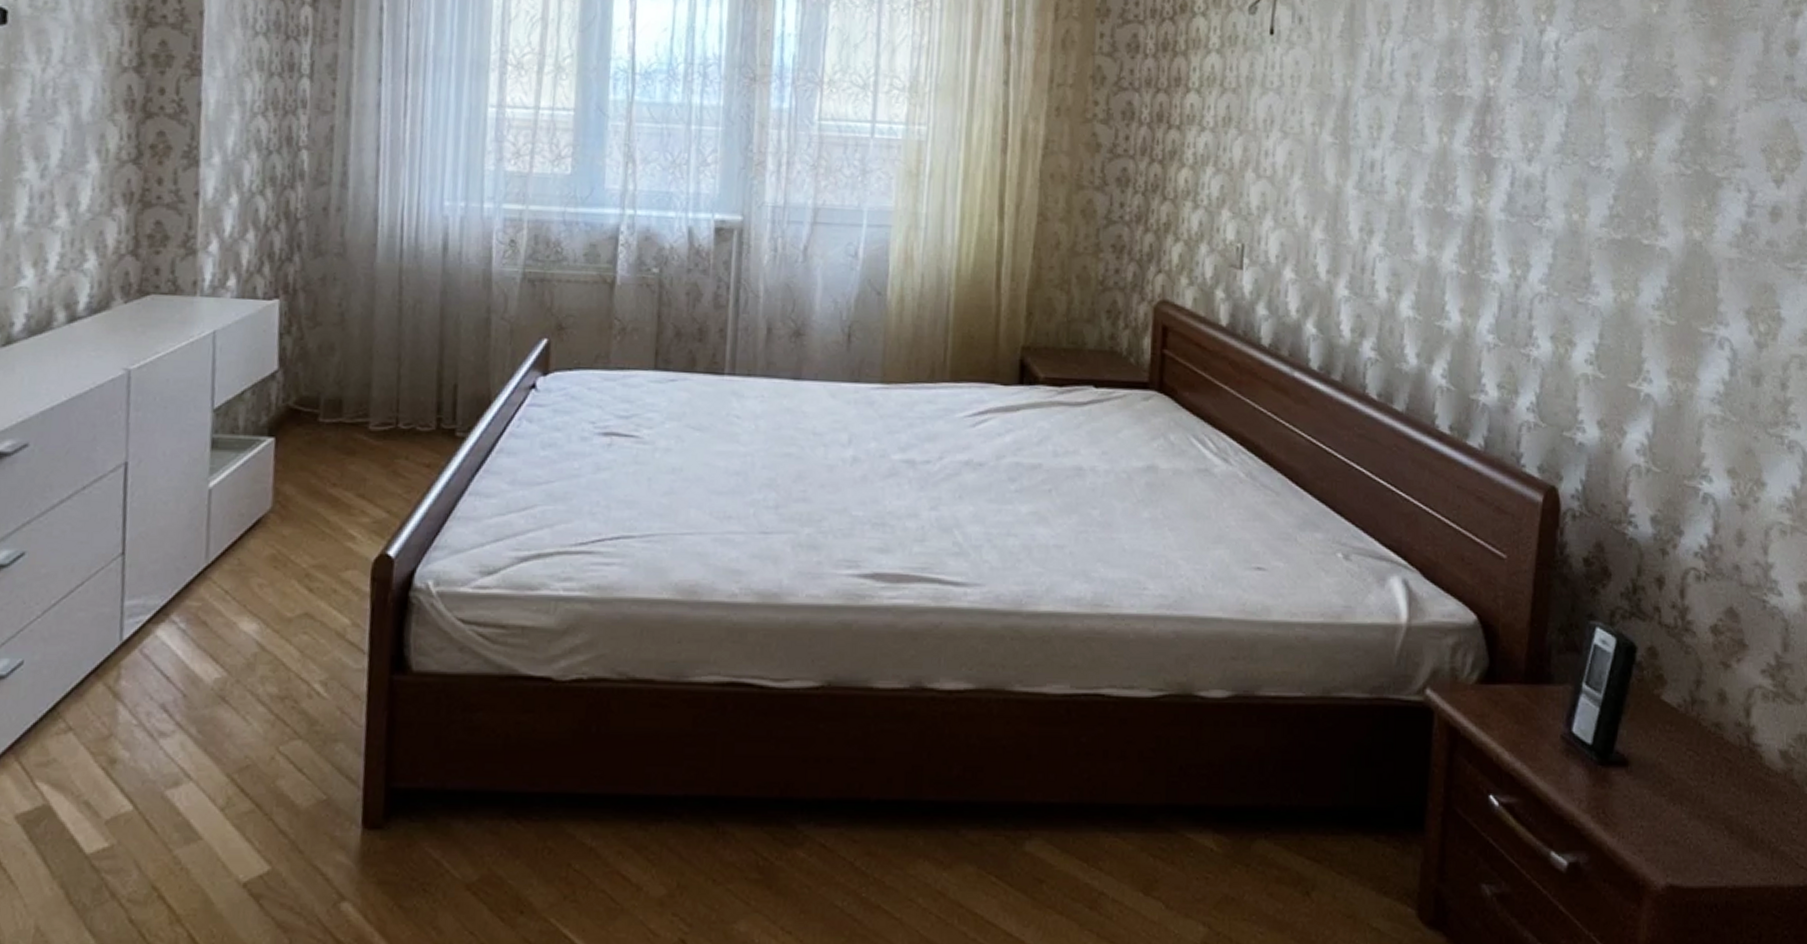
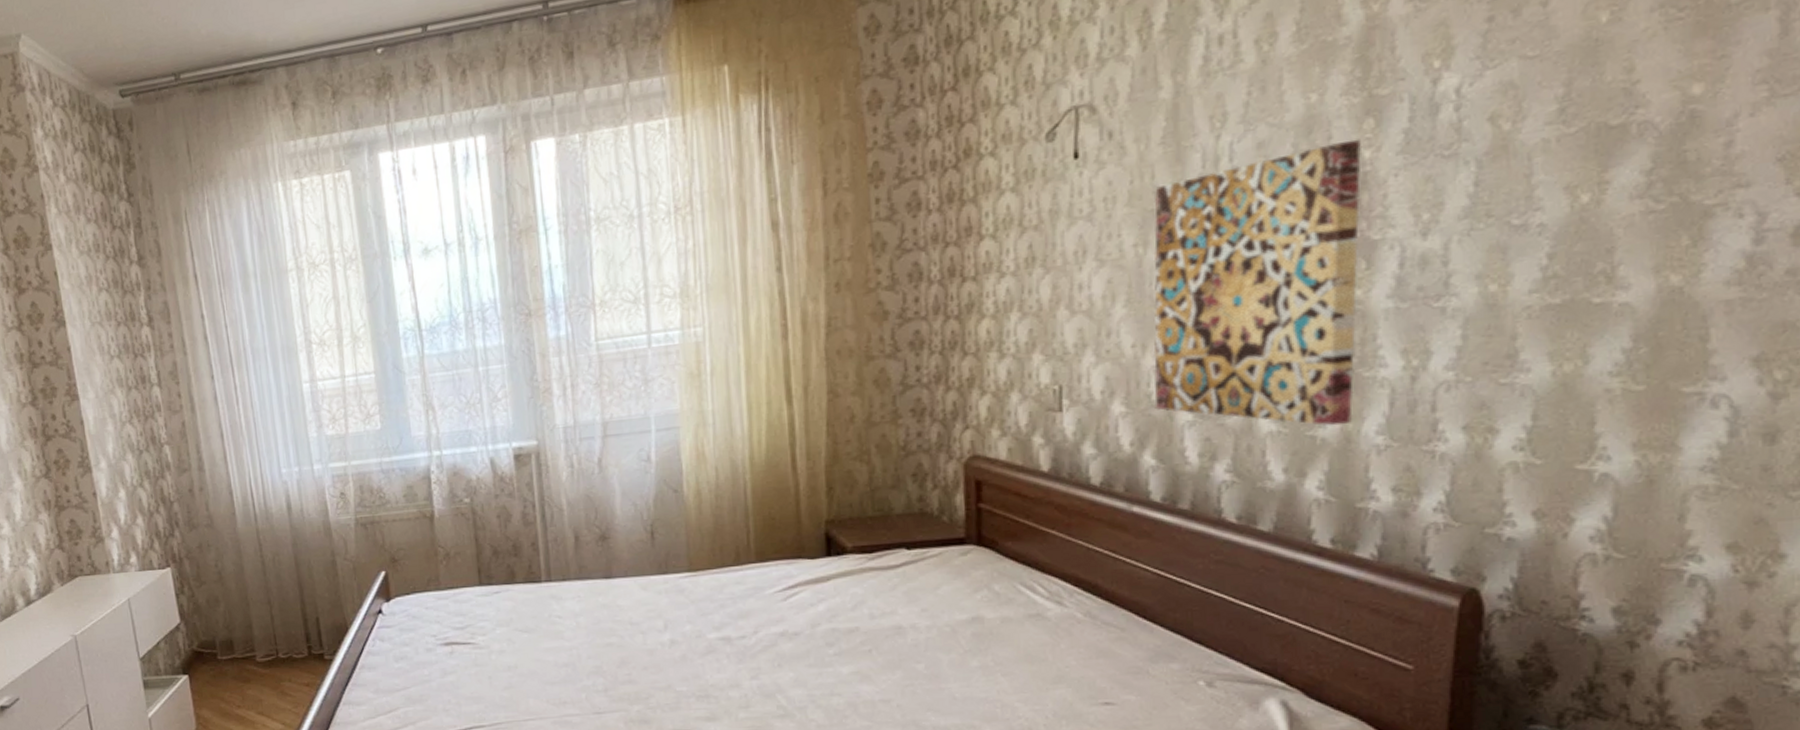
wall art: none [1319,67,1489,320] -> present [1153,139,1363,426]

